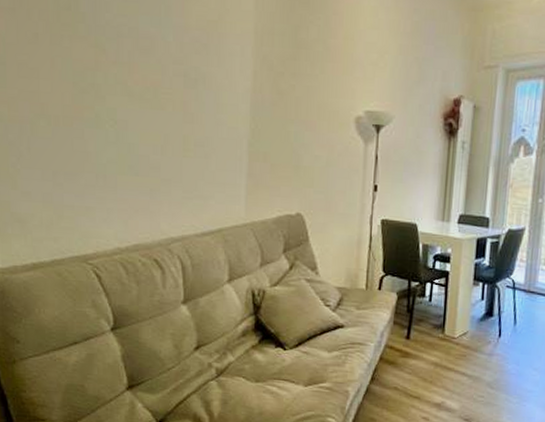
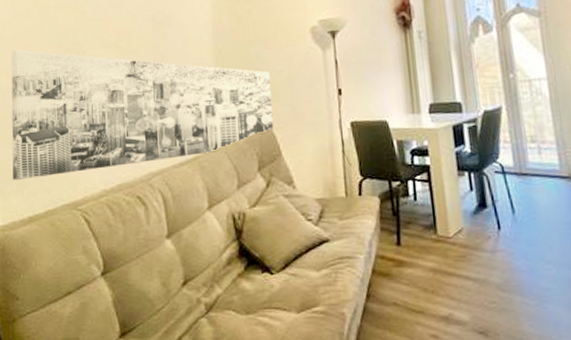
wall art: none [14,78,307,228] -> present [11,49,274,180]

